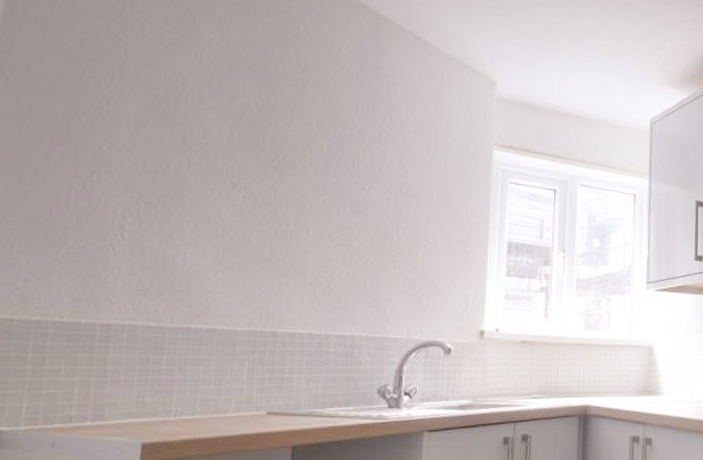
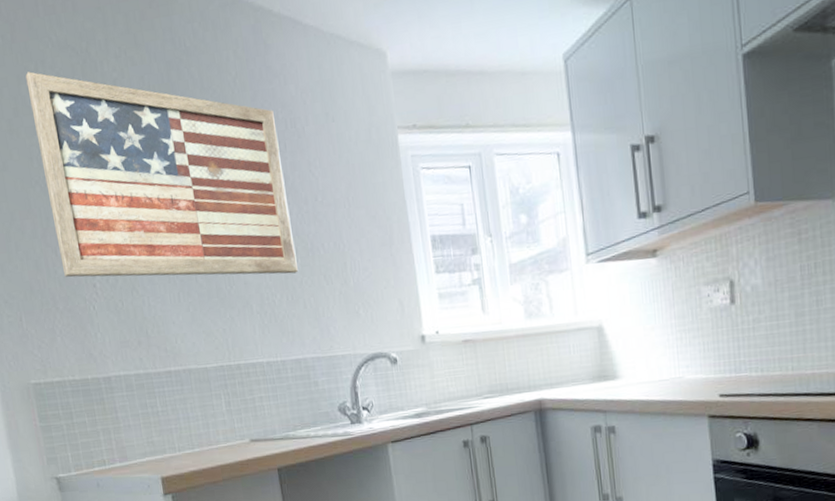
wall art: none [87,10,375,253] -> present [25,71,298,278]

